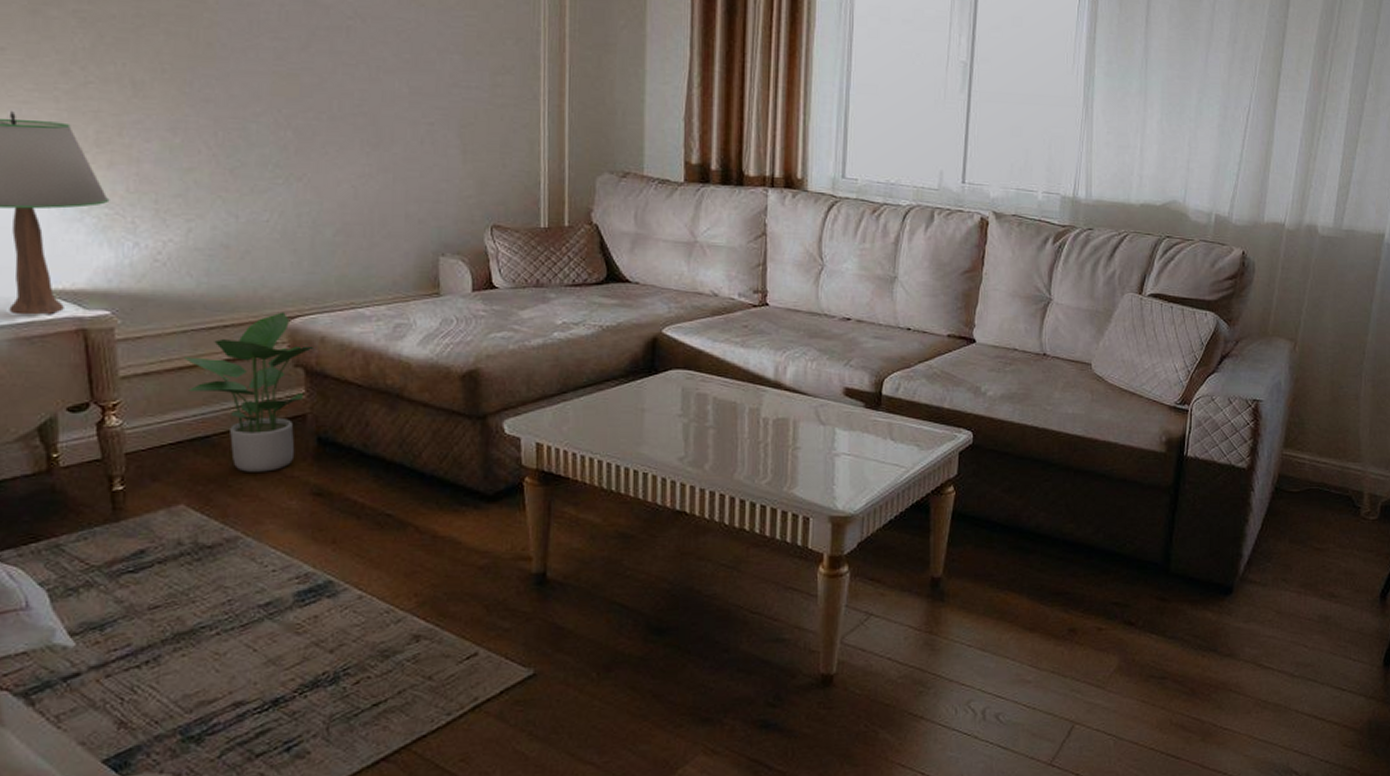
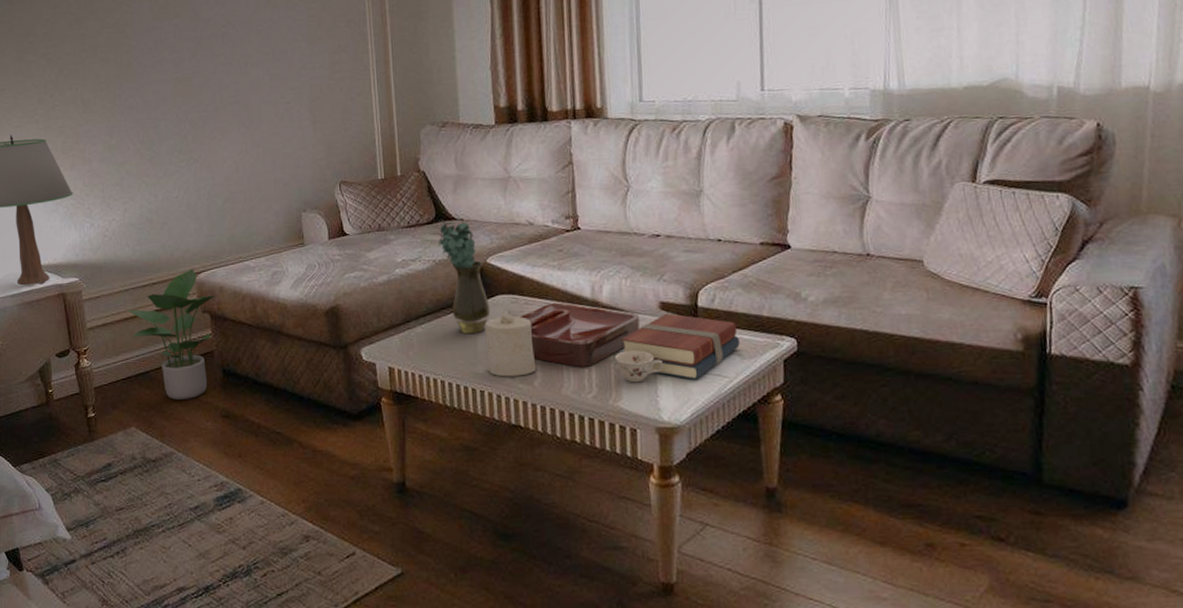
vase: none [607,279,662,411] -> present [438,218,491,334]
candle: none [653,388,709,459] -> present [484,312,537,377]
decorative tray: none [694,381,823,451] -> present [520,302,641,367]
teacup: none [793,436,843,470] -> present [614,350,664,383]
books: none [802,400,919,468] -> present [622,313,740,380]

